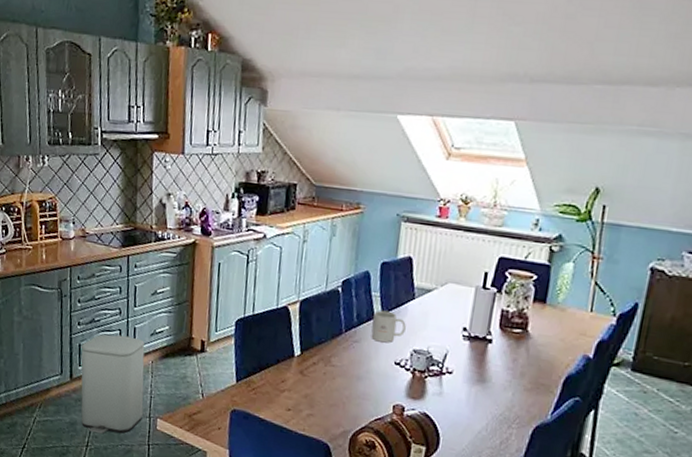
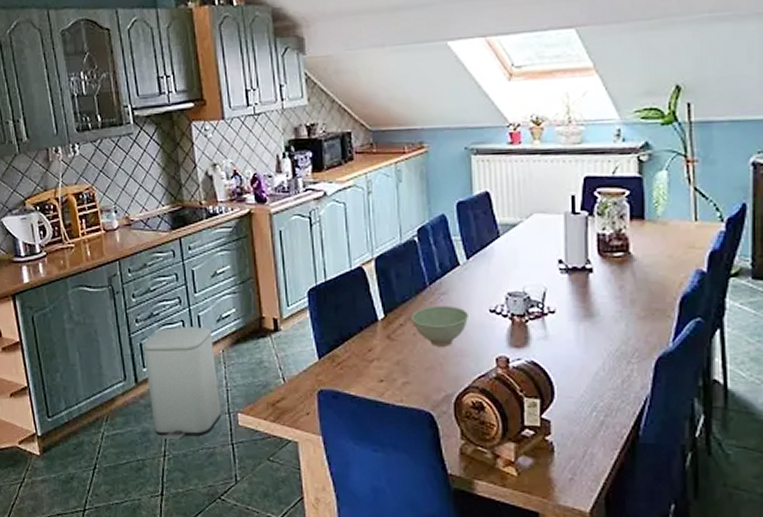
bowl: none [324,351,376,389] -> present [411,306,469,346]
mug: present [371,310,406,343] -> none [456,254,495,290]

